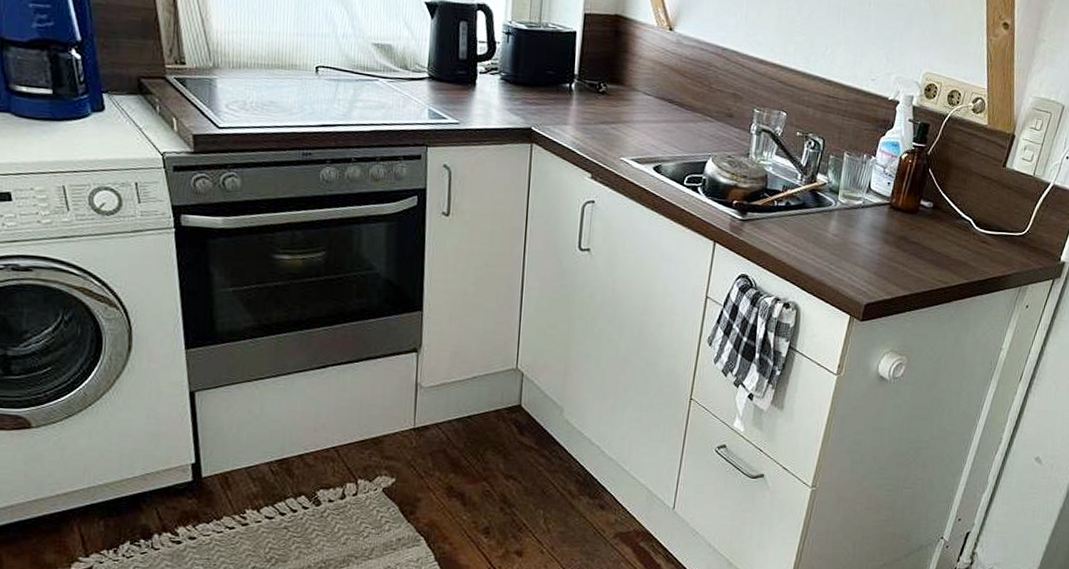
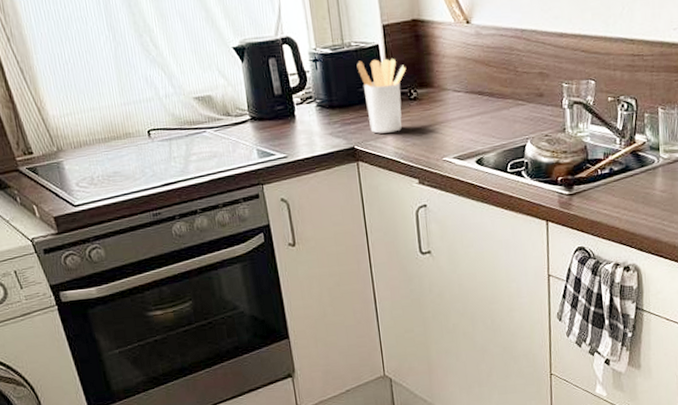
utensil holder: none [549,43,600,122] -> present [357,59,407,134]

